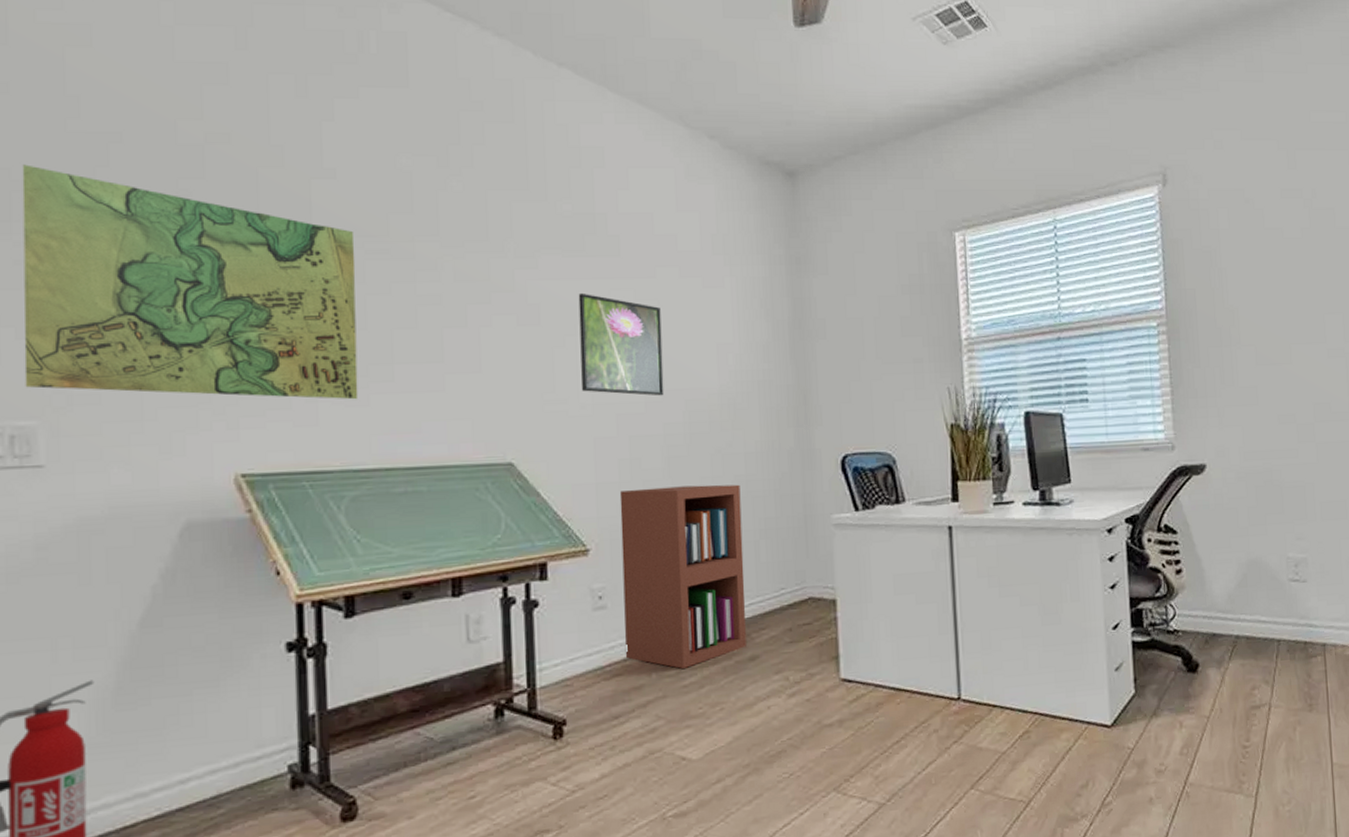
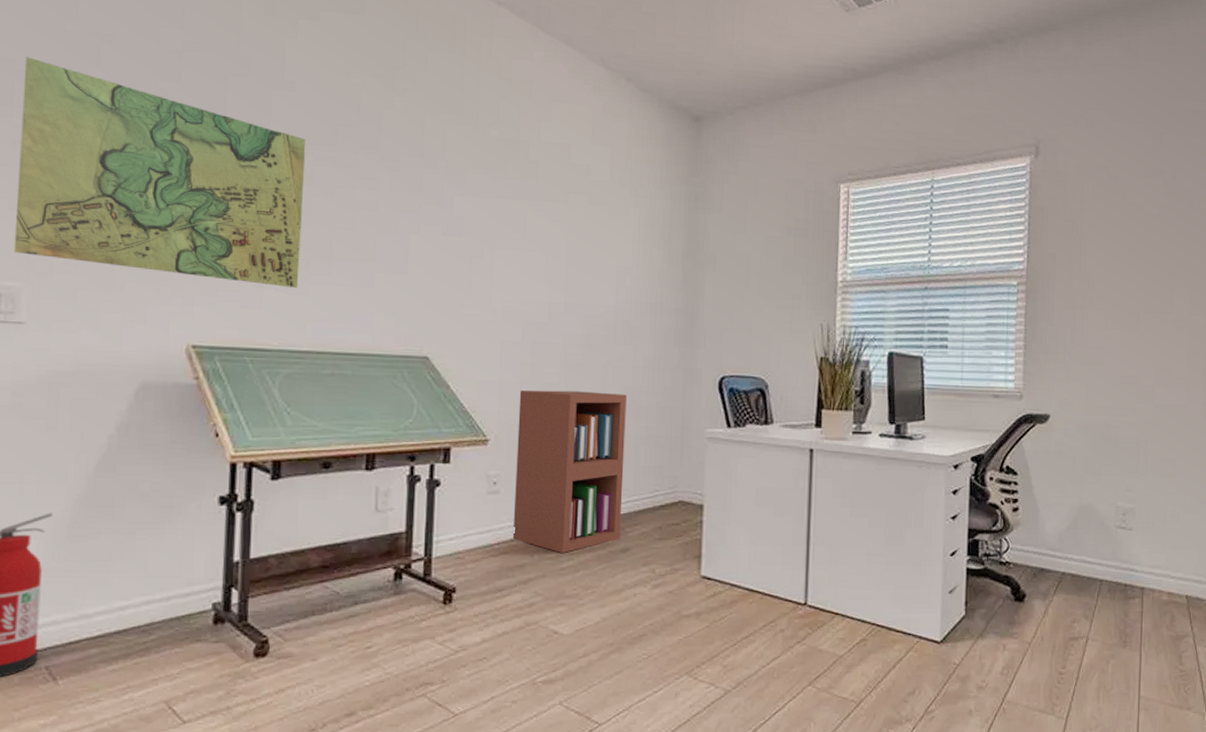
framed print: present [578,292,664,396] -> none [494,210,570,309]

